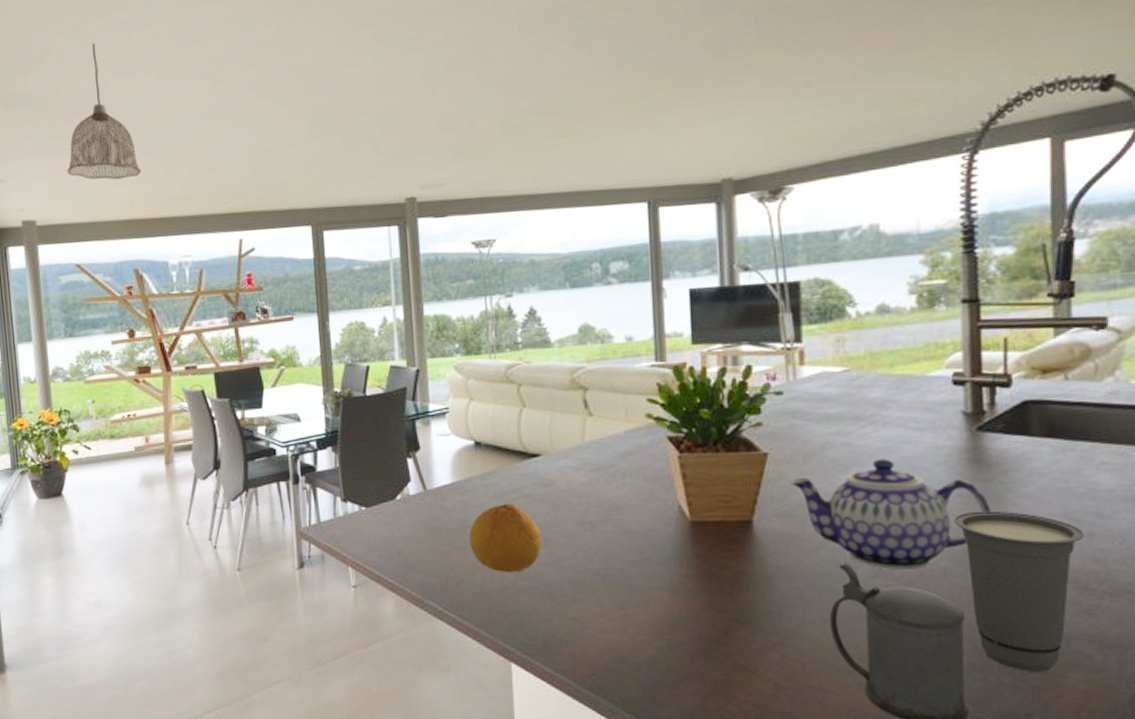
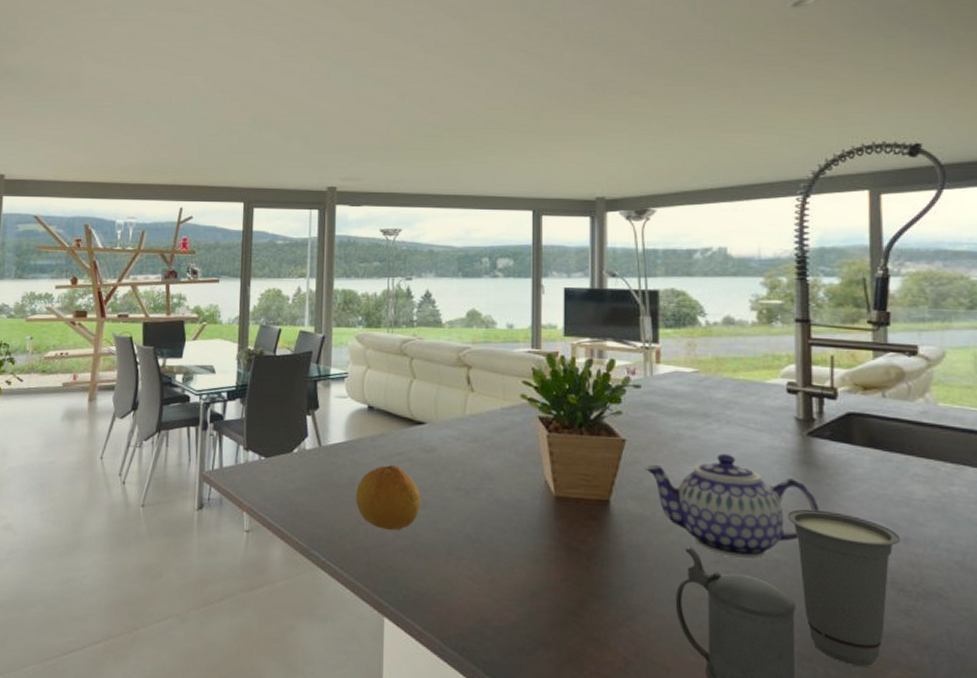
pendant lamp: present [67,42,142,180] -> none [38,32,103,147]

